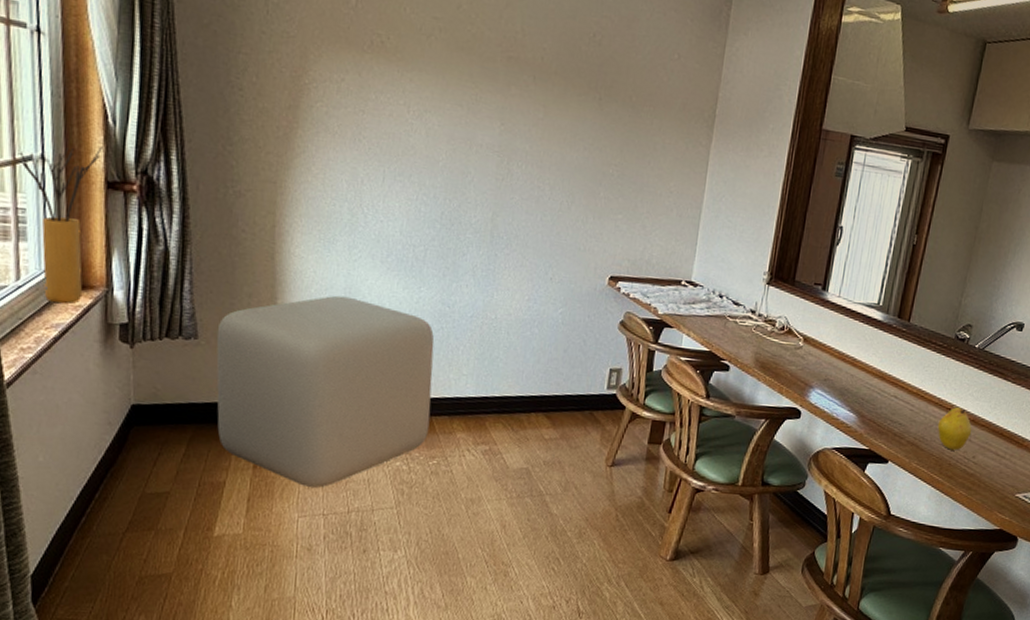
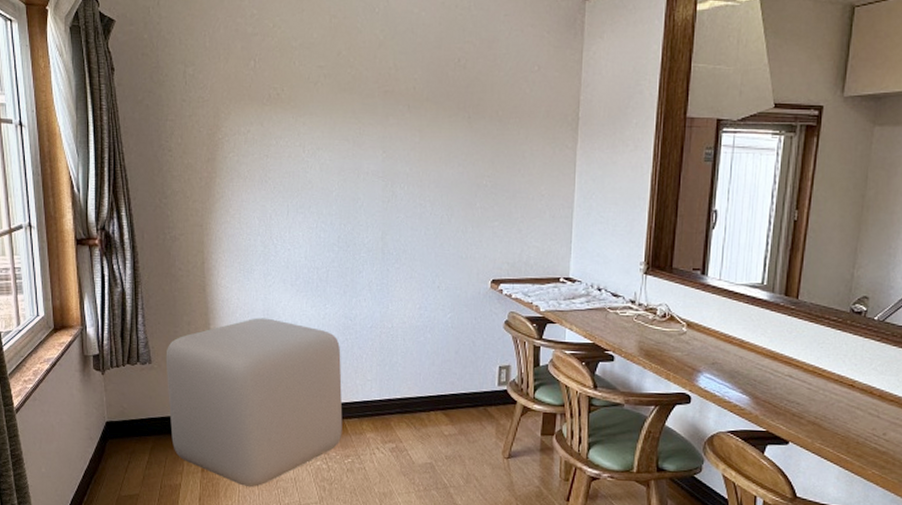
vase: present [19,146,103,304] -> none [13,211,72,342]
fruit: present [937,407,972,451] -> none [840,383,880,428]

